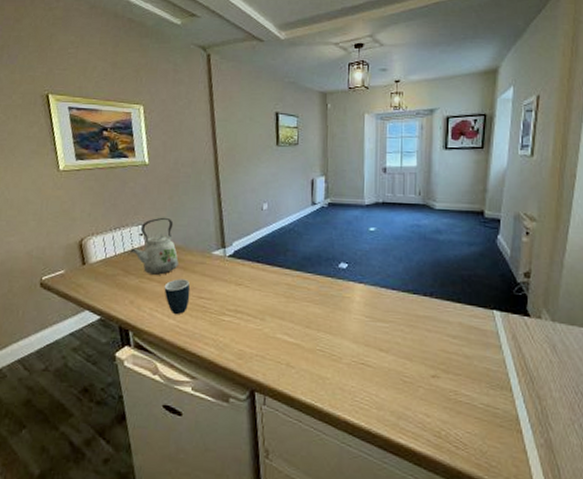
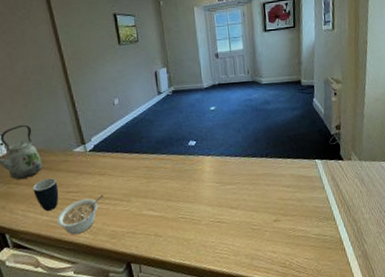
legume: none [183,307,236,347] -> present [57,195,103,235]

